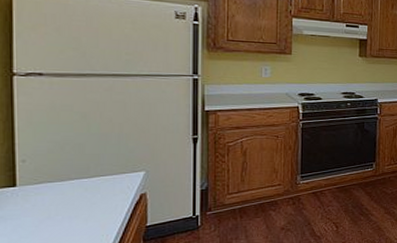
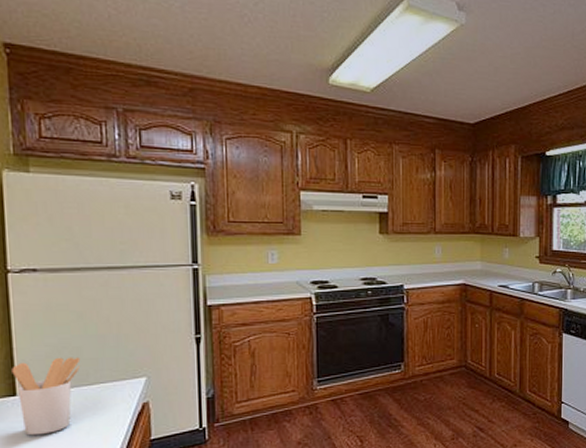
utensil holder: none [13,152,82,223] -> present [11,357,81,436]

